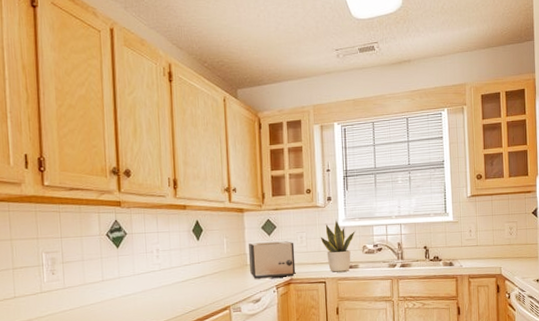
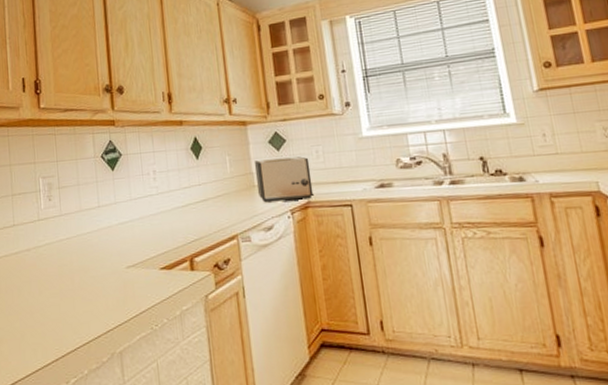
potted plant: present [320,219,355,272] -> none [340,128,385,193]

